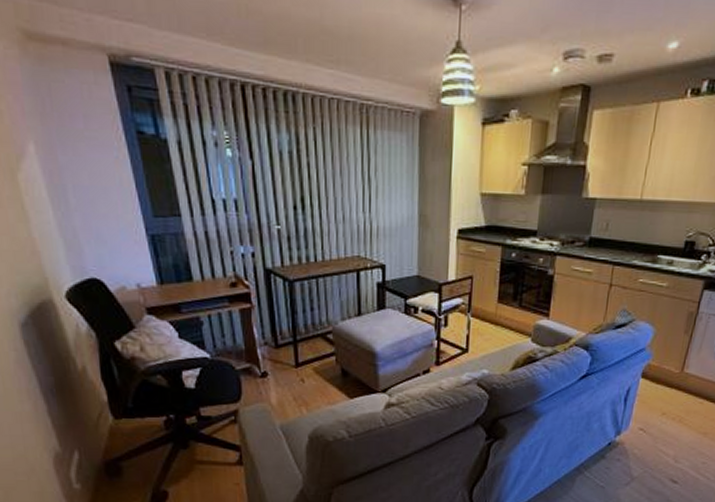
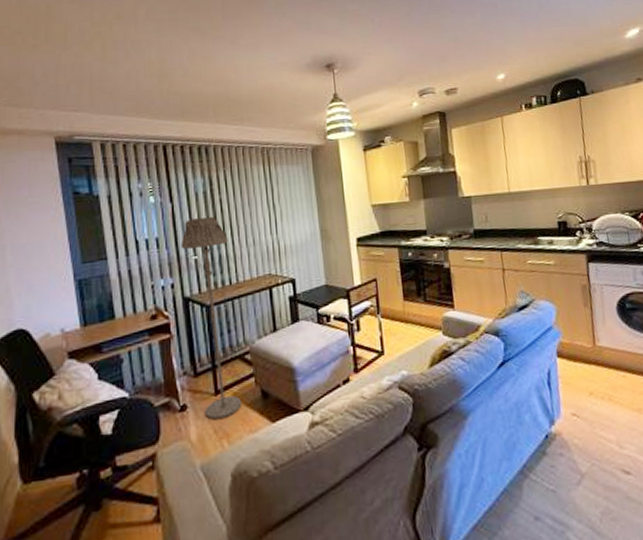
floor lamp: none [262,182,322,389] -> present [180,216,242,420]

